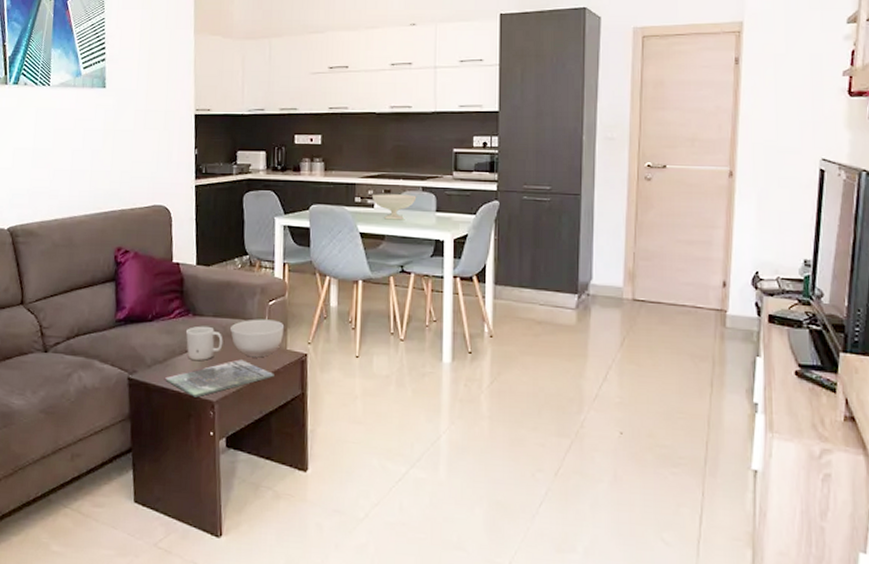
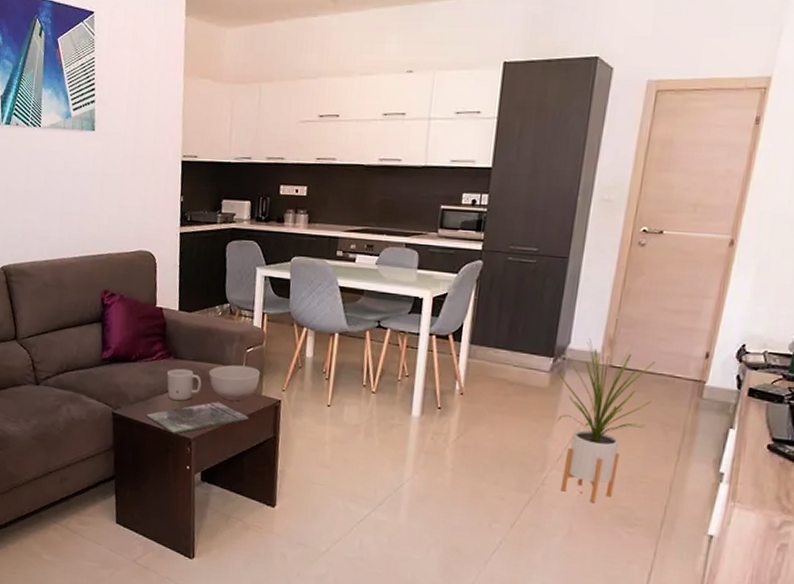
bowl: present [371,194,417,220] -> none [353,248,399,276]
house plant: none [583,273,678,444] -> present [557,338,655,504]

